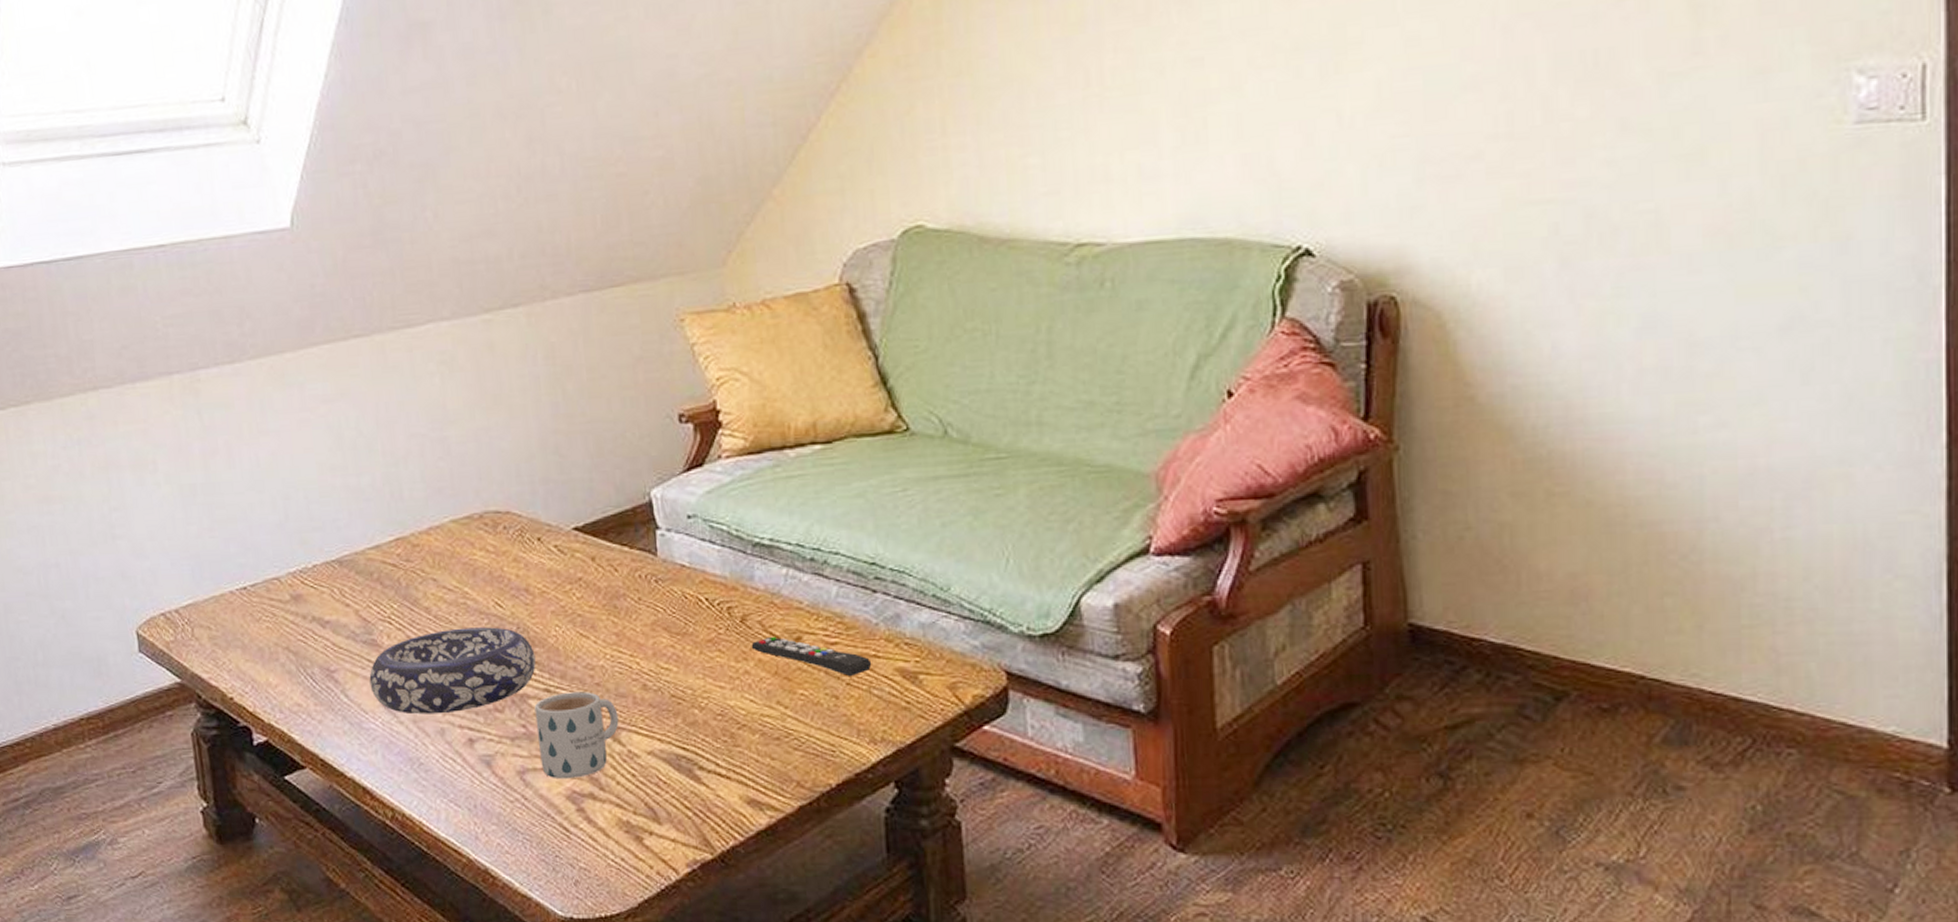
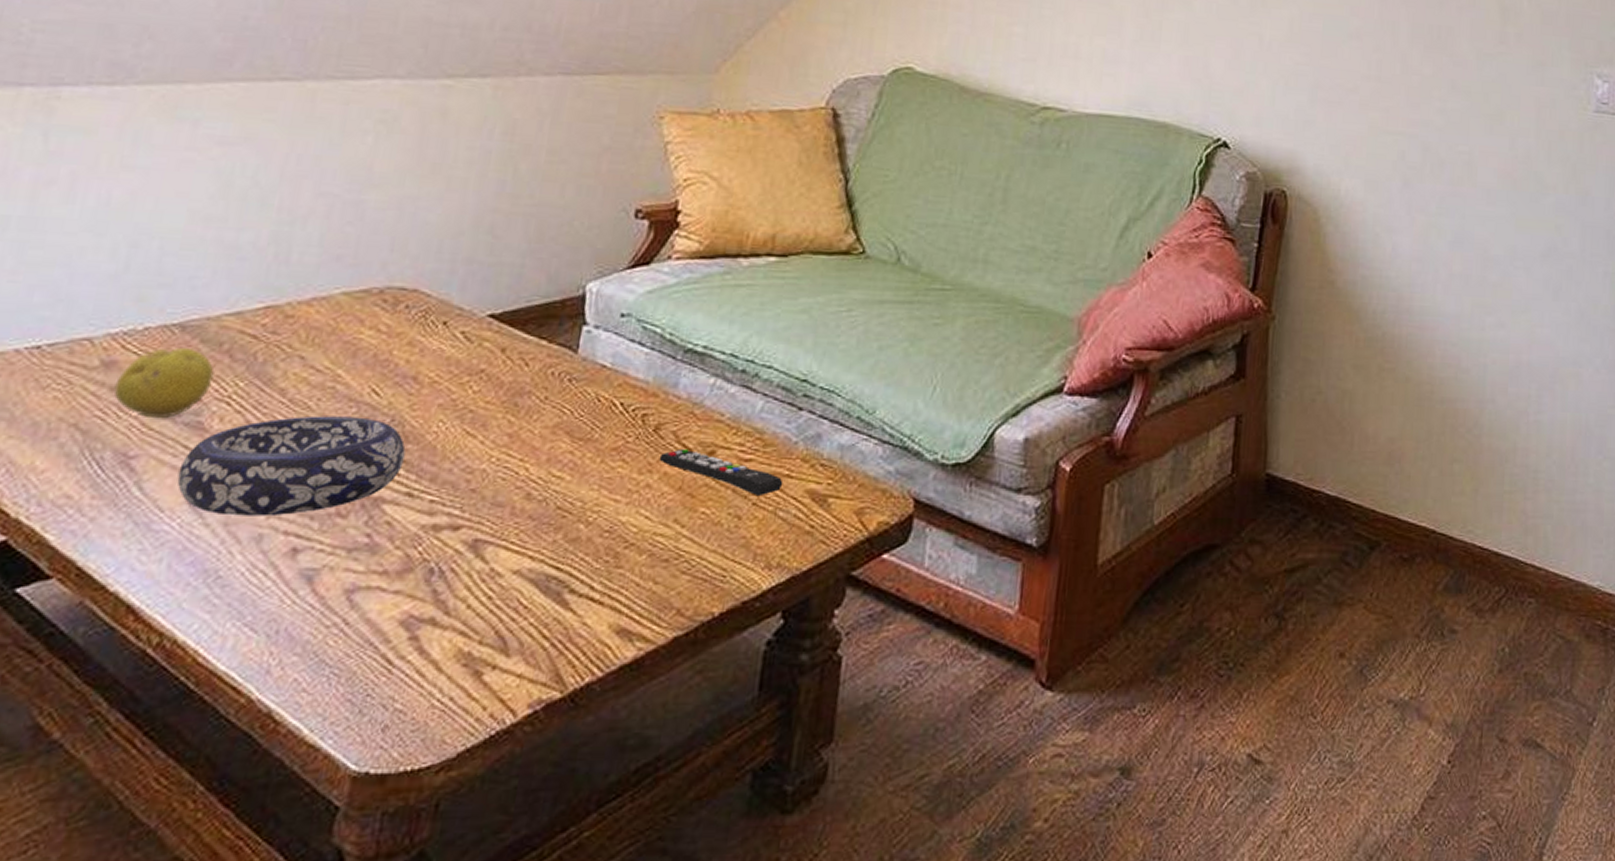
fruit: none [305,578,374,640] -> present [113,347,214,419]
mug: present [534,692,619,779] -> none [377,498,490,601]

